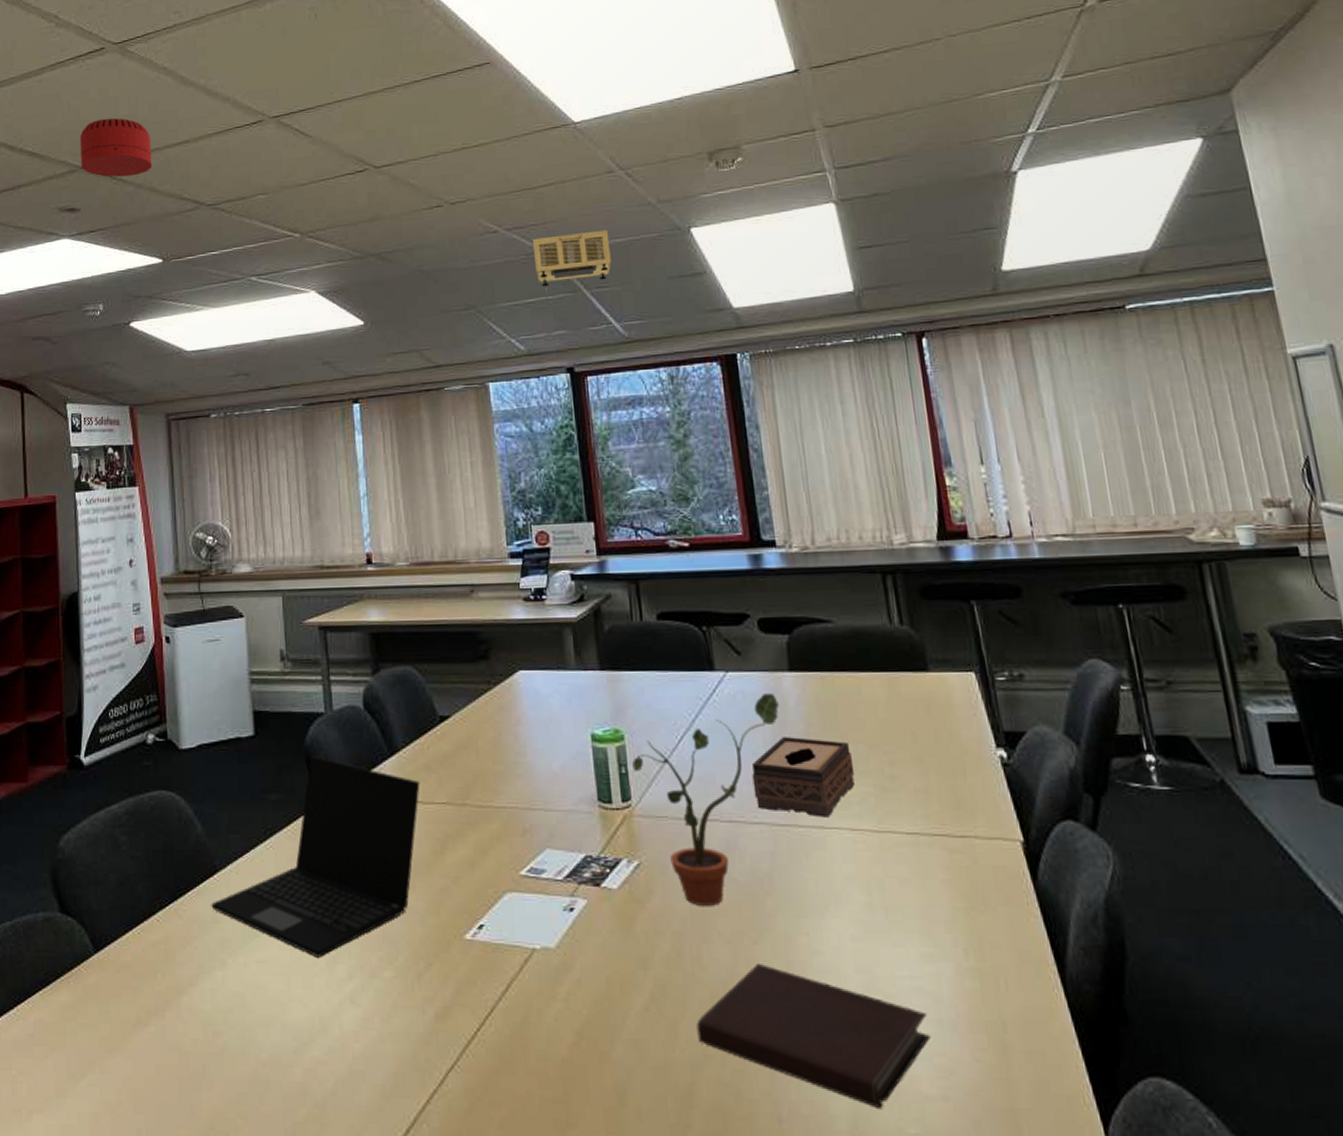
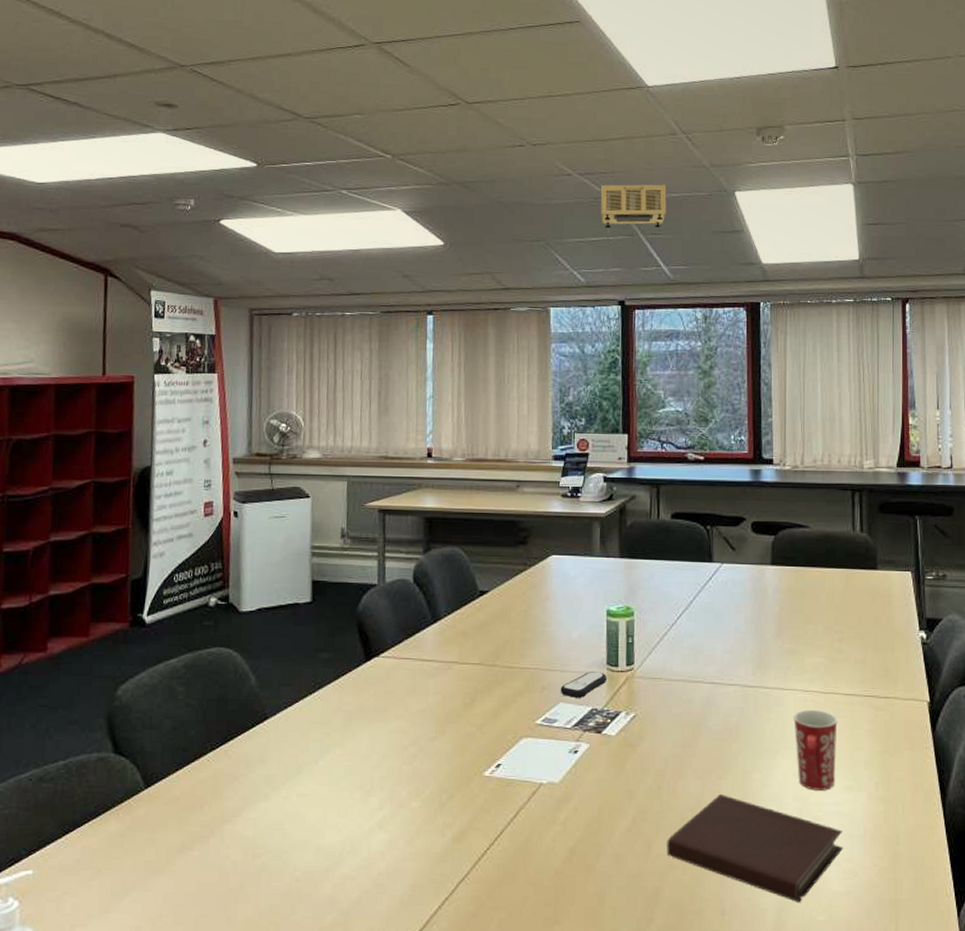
smoke detector: present [79,118,152,178] -> none [180,20,254,81]
laptop: present [211,755,420,958] -> none [259,621,457,791]
remote control: none [545,810,601,842] -> present [560,672,608,698]
potted plant: present [632,694,779,906] -> none [638,582,760,749]
tissue box: present [752,736,855,818] -> none [732,616,812,681]
mug: none [840,853,908,960] -> present [792,709,838,791]

